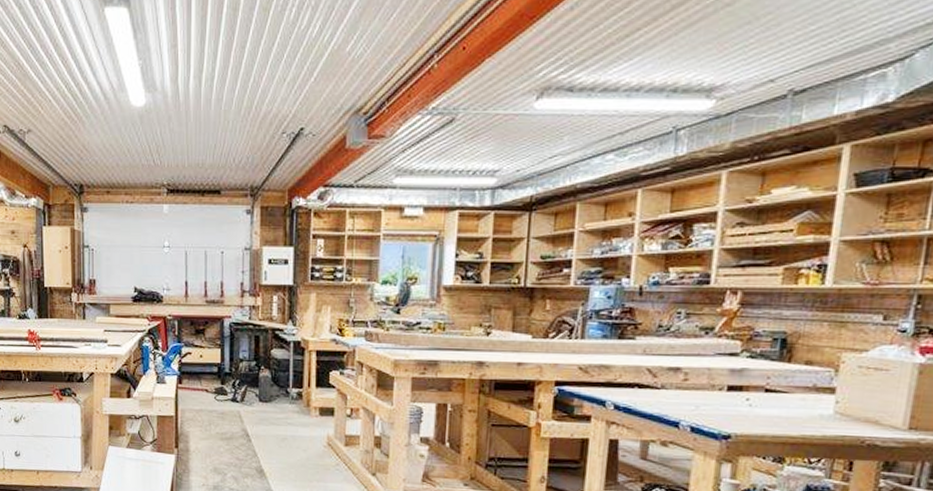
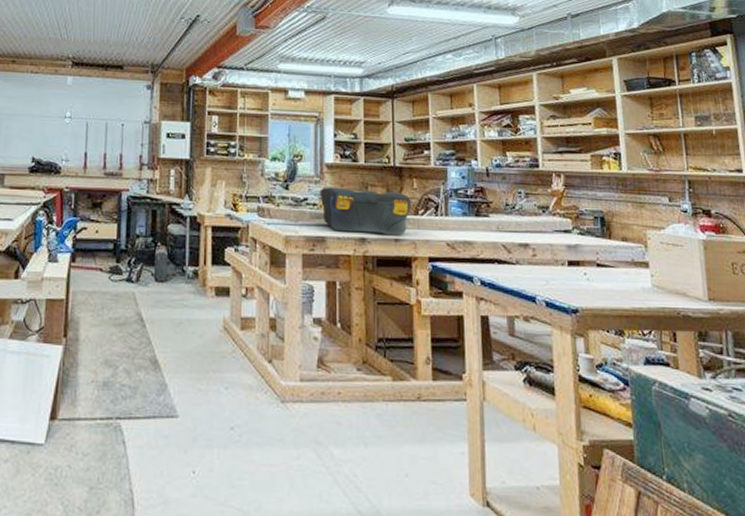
toolbox: none [435,310,542,360] -> present [320,187,412,236]

